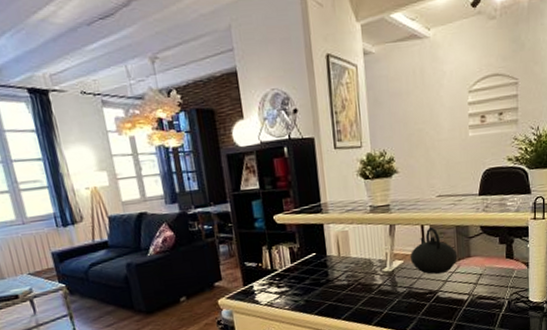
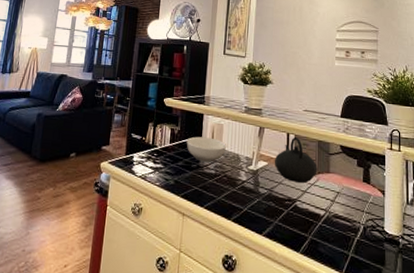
bowl: none [309,247,356,275] -> present [186,136,227,163]

